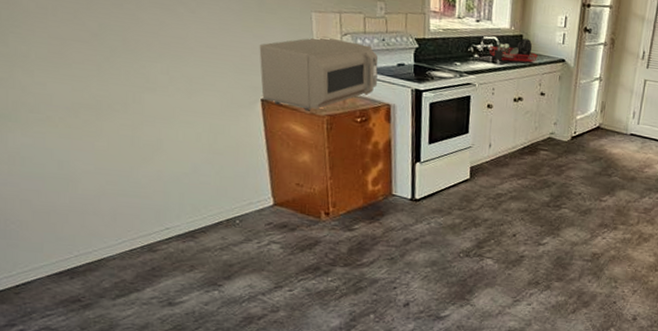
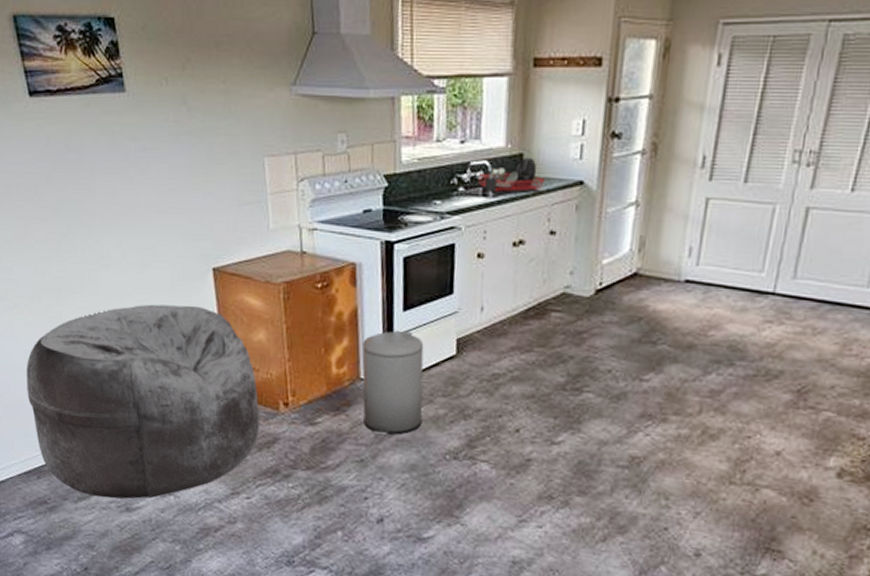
bean bag chair: none [60,125,303,295] -> present [27,304,260,499]
microwave: present [259,36,378,111] -> none [209,185,341,279]
pedal bin: none [394,158,445,239] -> present [362,330,424,436]

